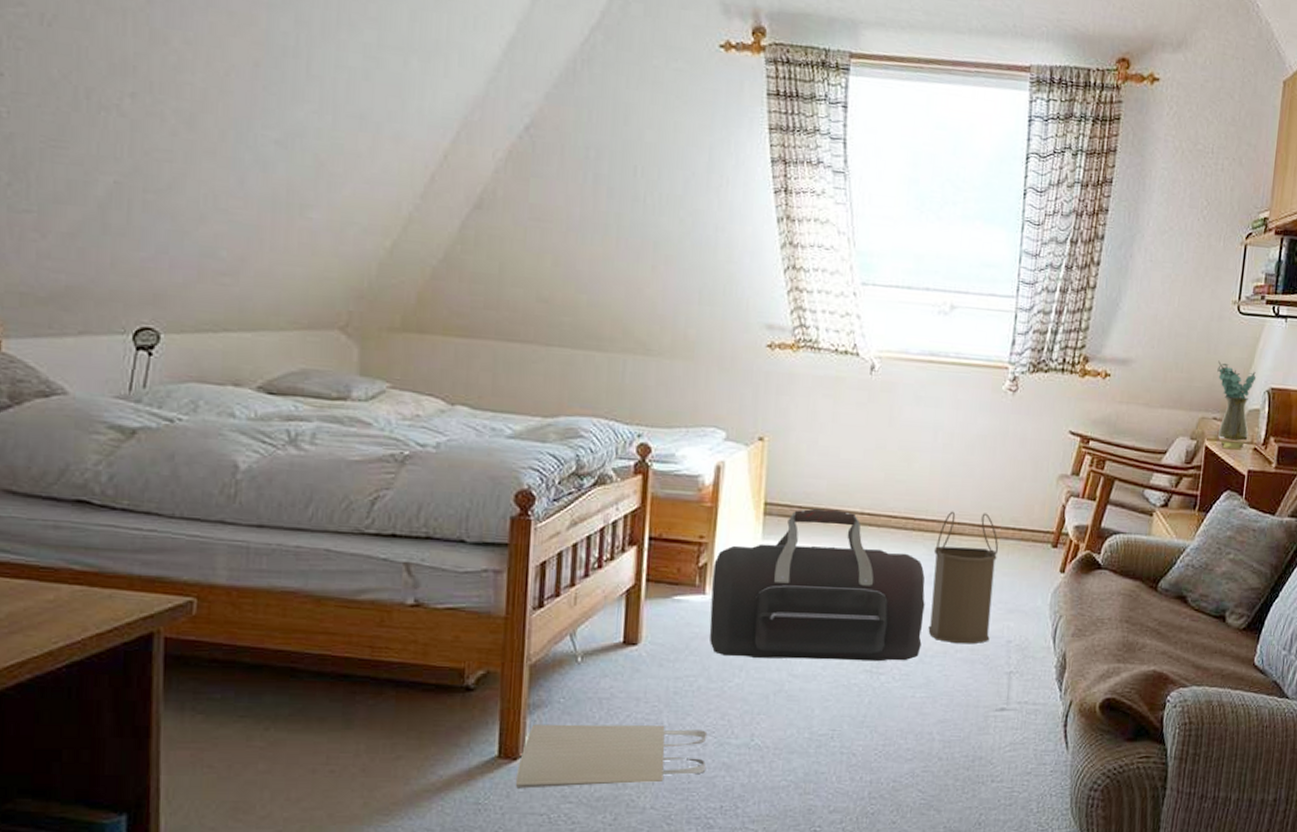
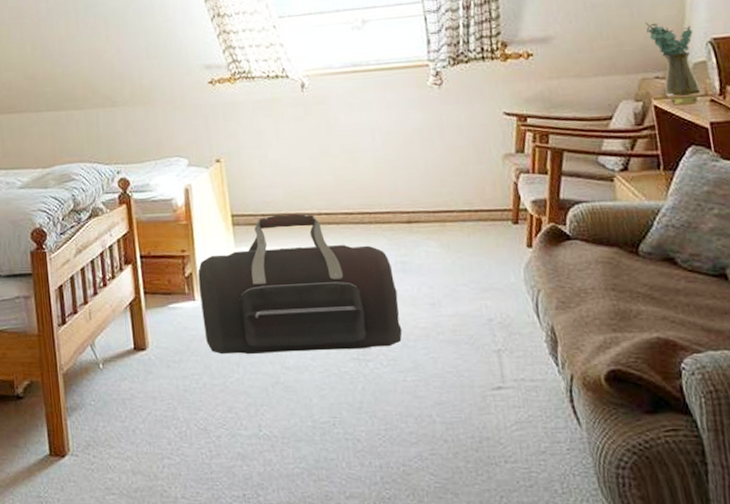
tote bag: present [515,724,708,789] -> none [66,420,224,482]
basket: present [928,511,999,644] -> none [394,199,470,326]

